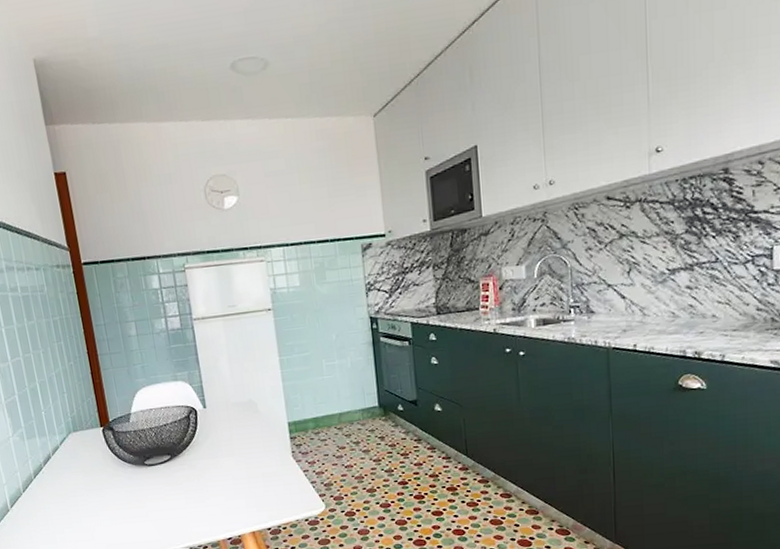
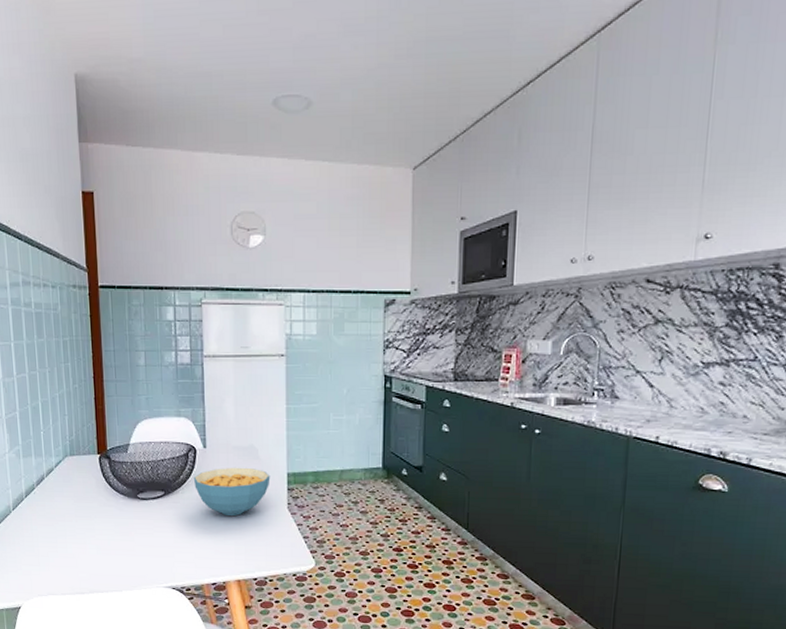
cereal bowl: none [197,422,273,471] -> present [193,467,271,516]

